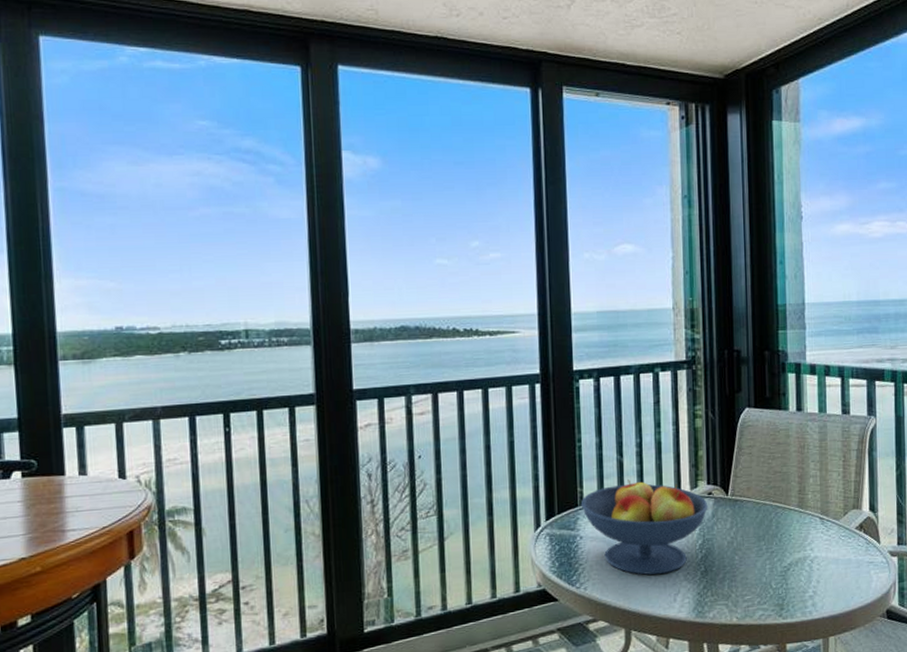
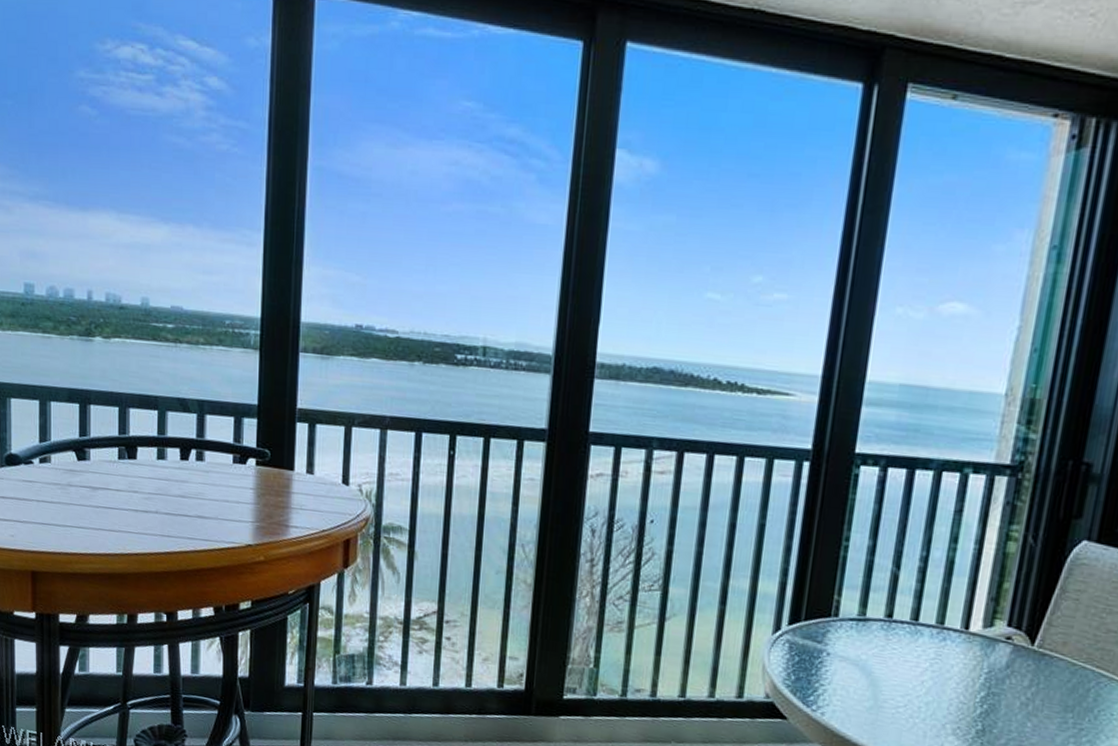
fruit bowl: present [580,479,708,575] -> none [834,598,1004,722]

